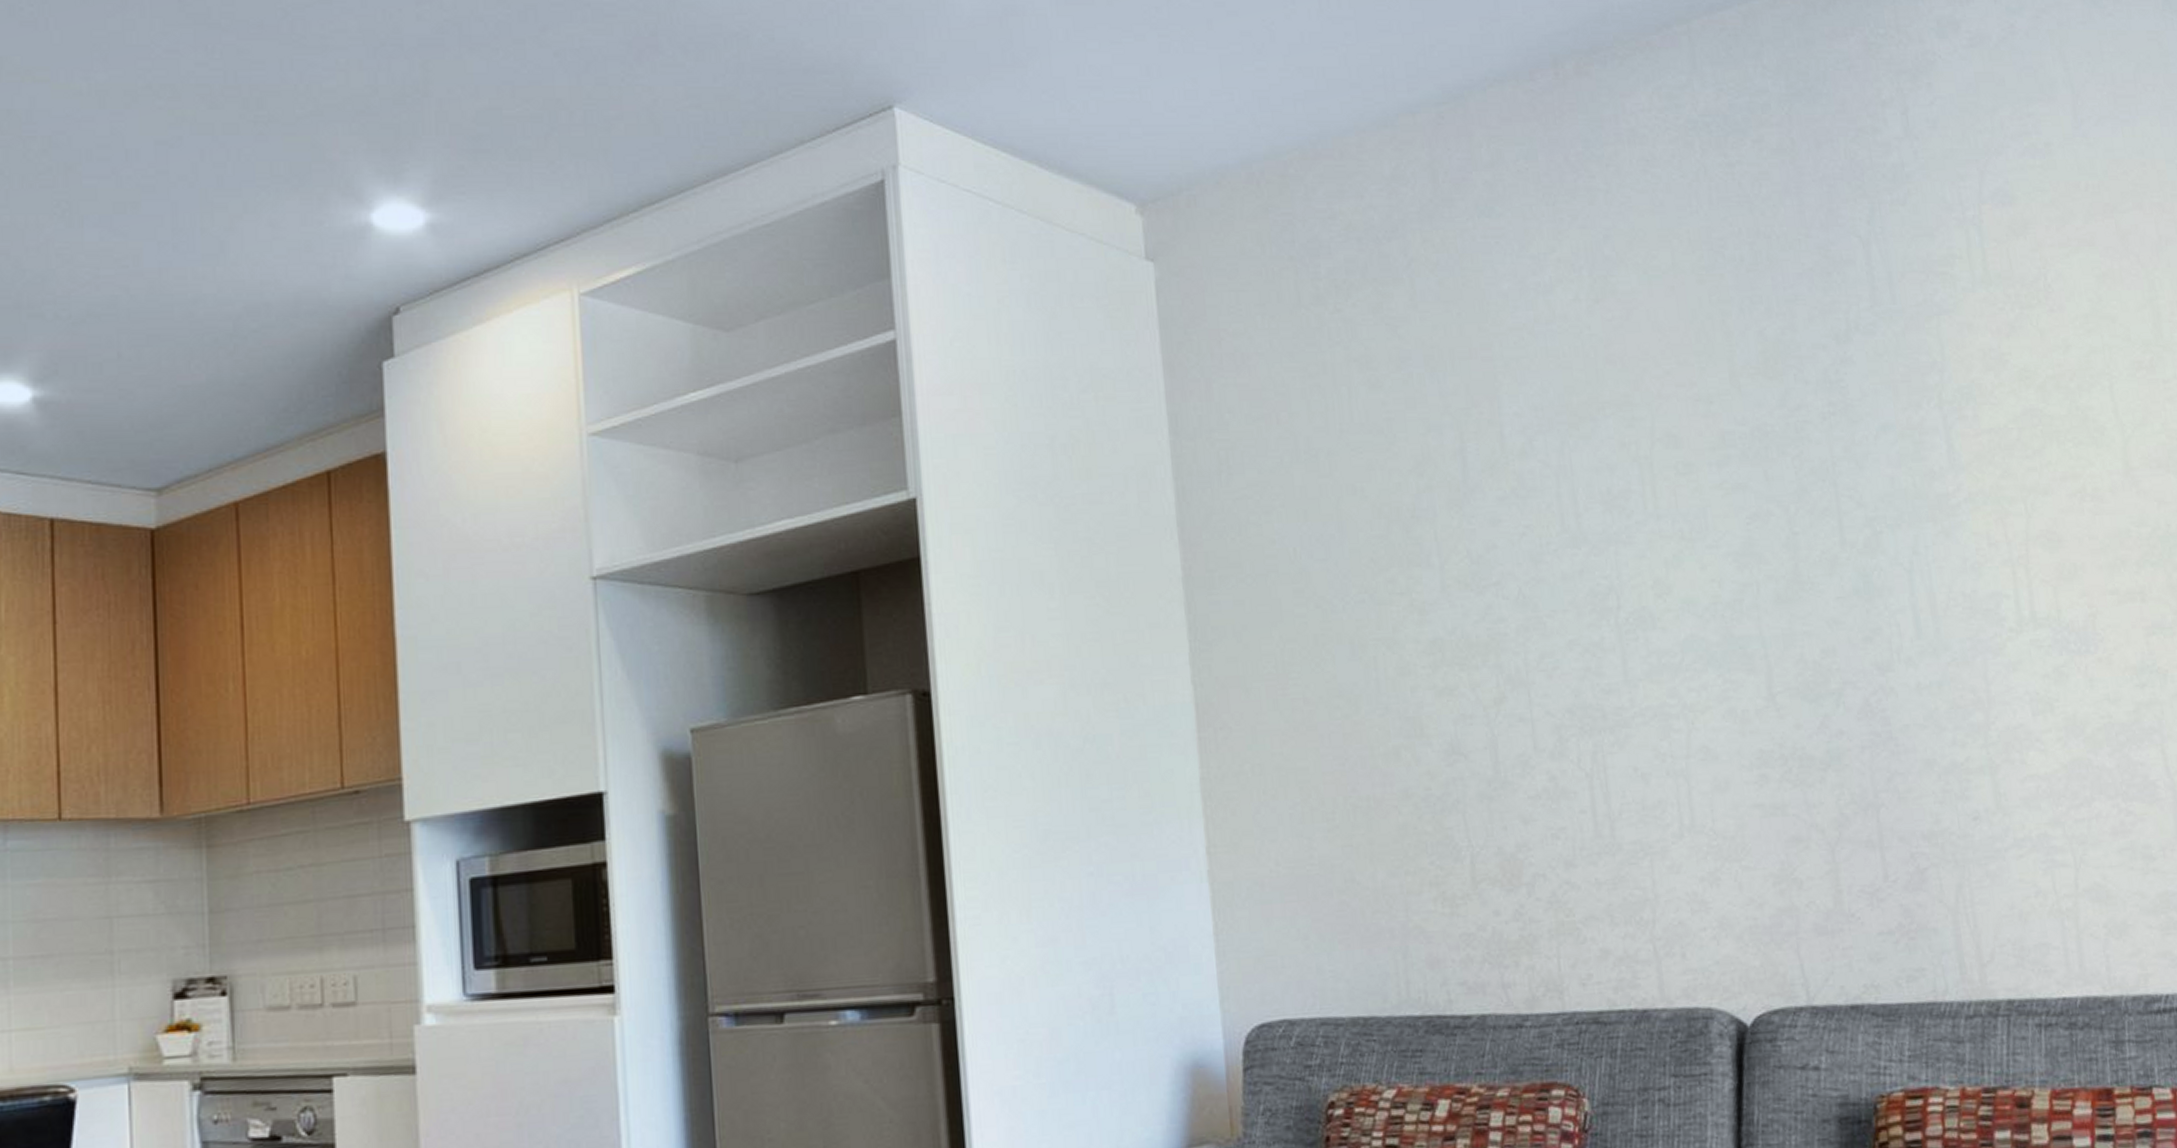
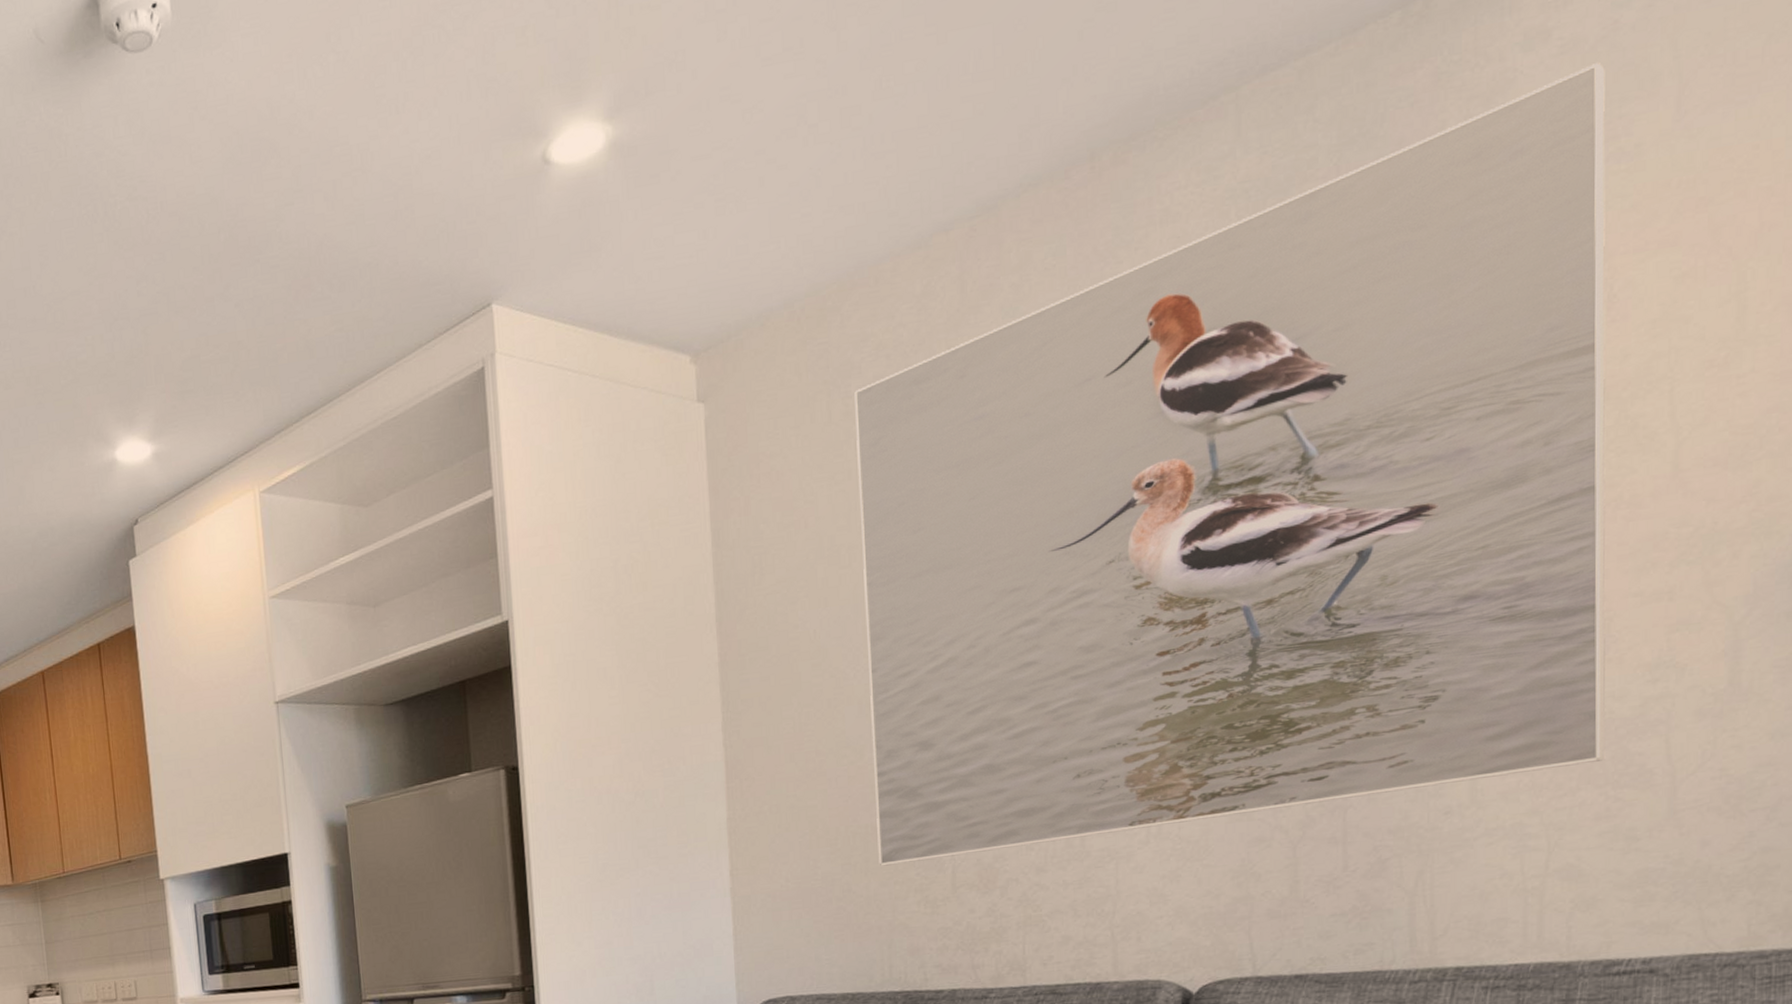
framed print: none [1324,60,2112,851] -> present [854,61,1606,866]

